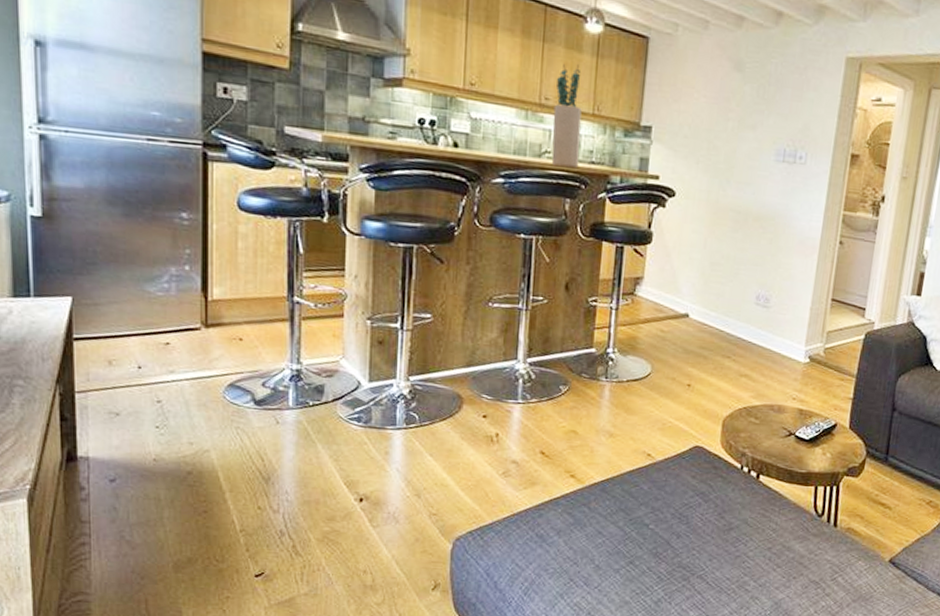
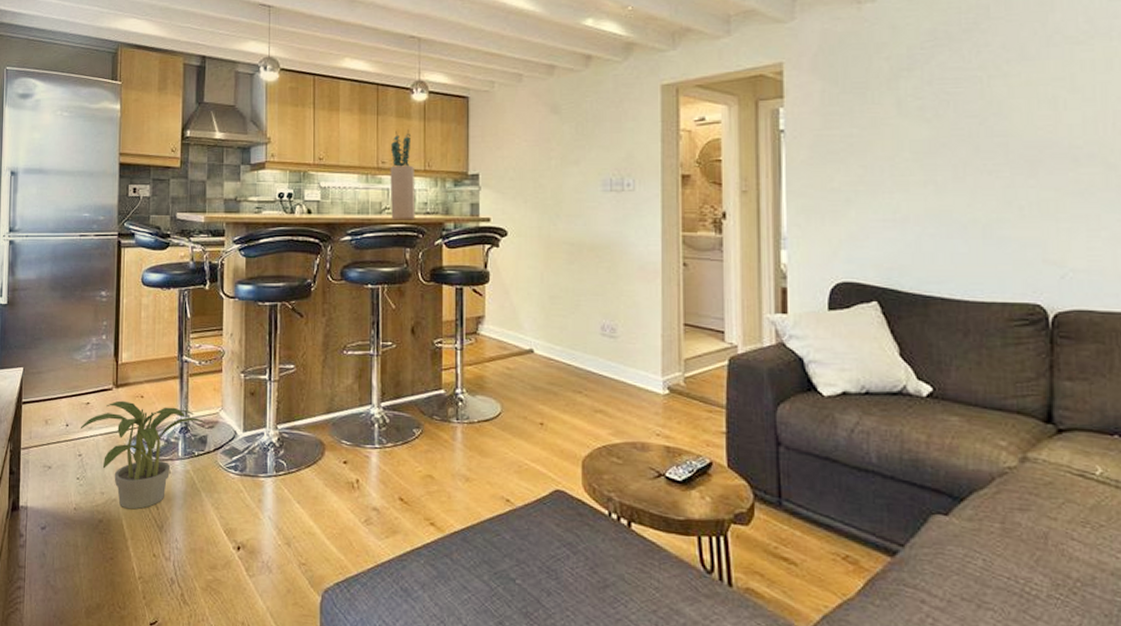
potted plant: none [157,342,322,461] -> present [80,400,205,510]

